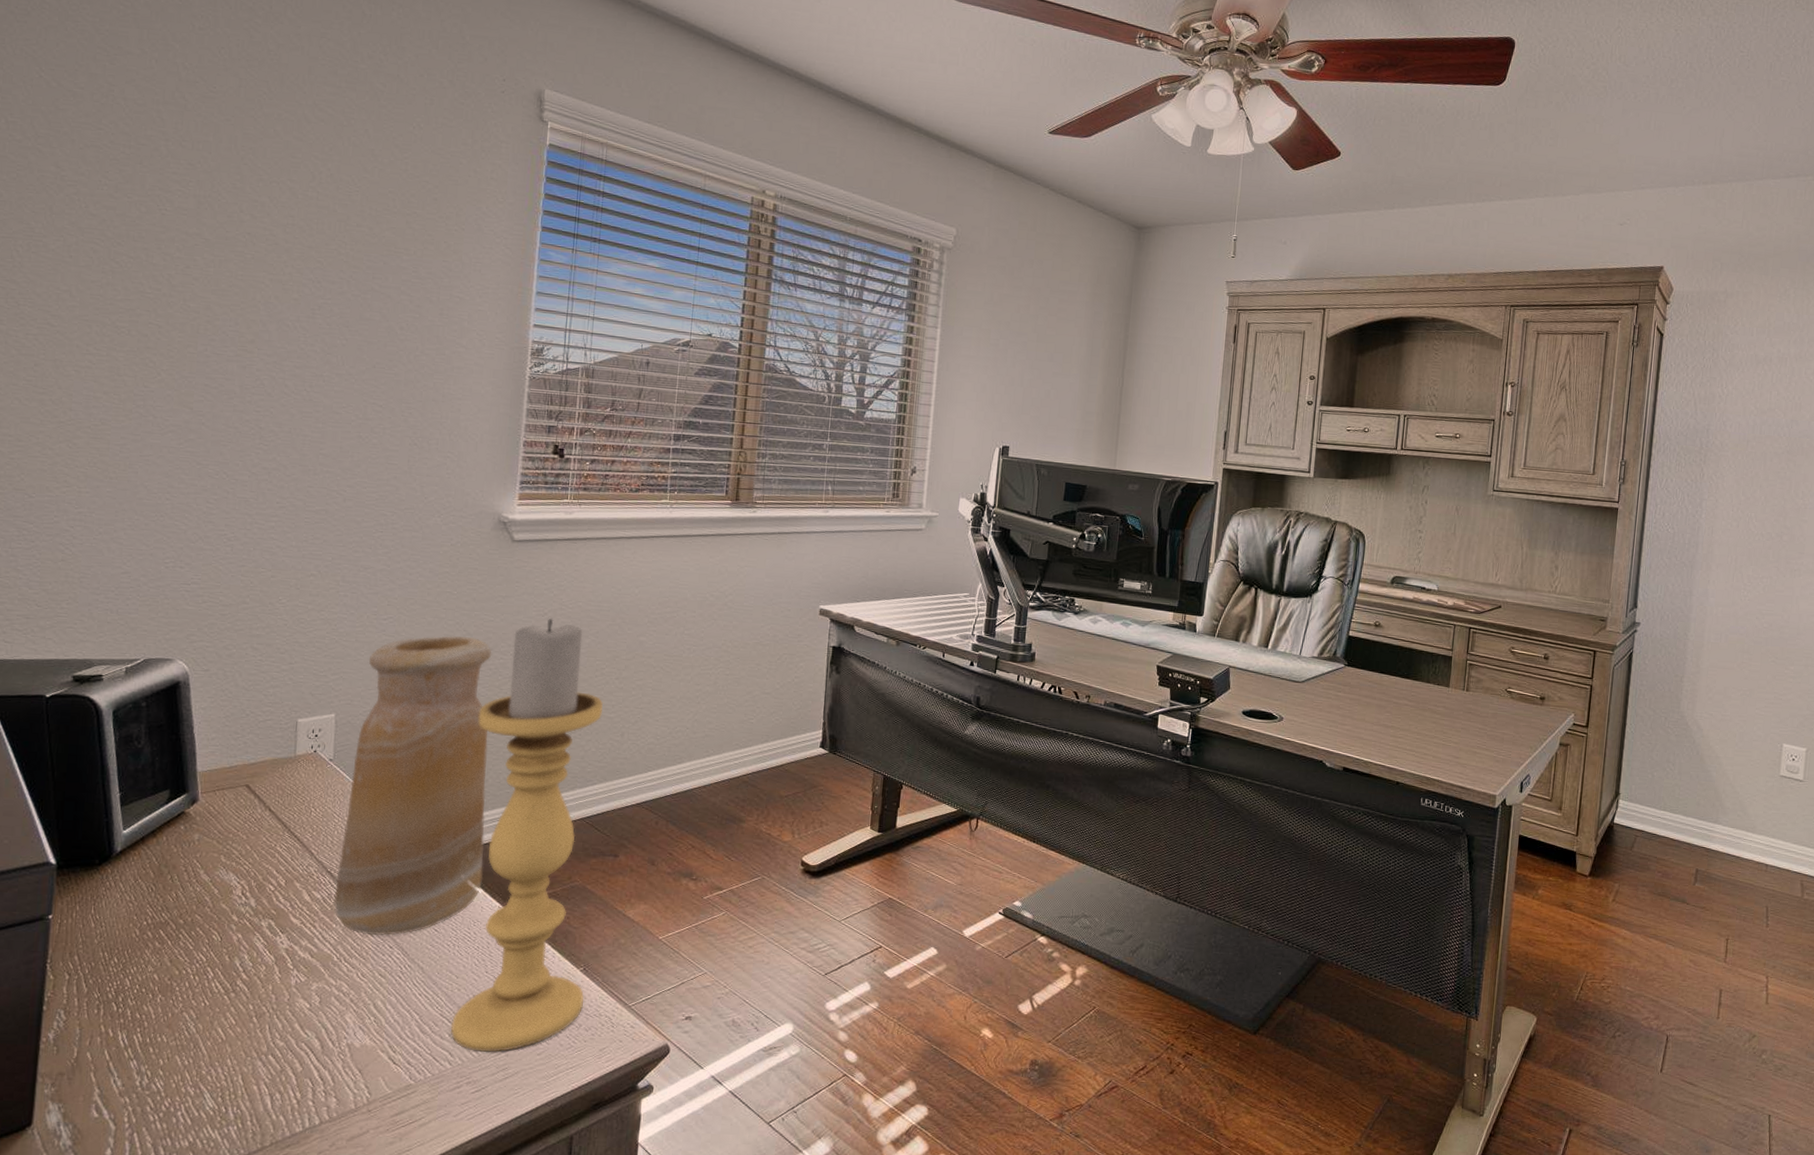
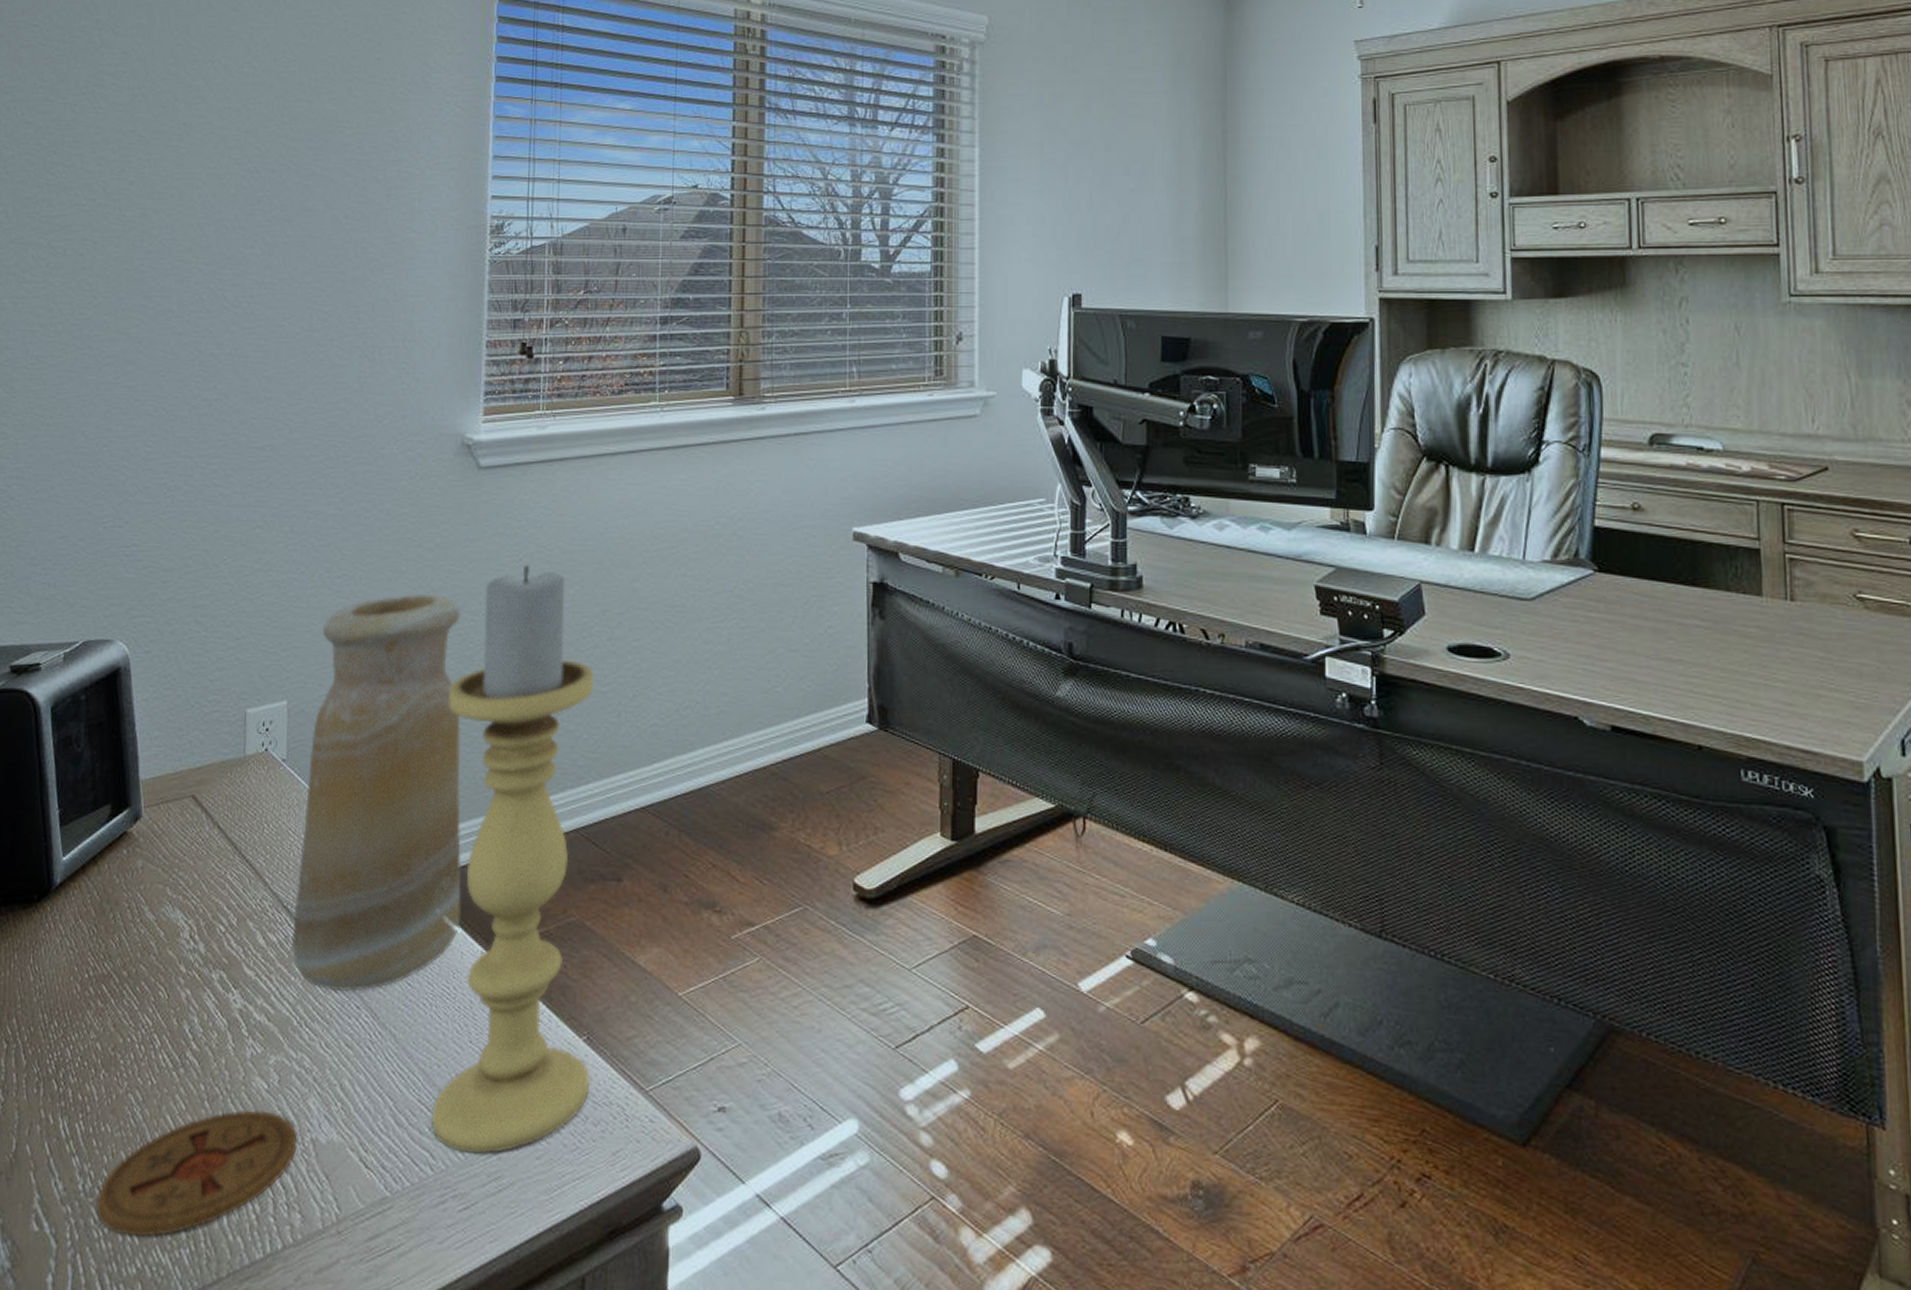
coaster: none [152,1023,335,1119] -> present [96,1109,297,1237]

